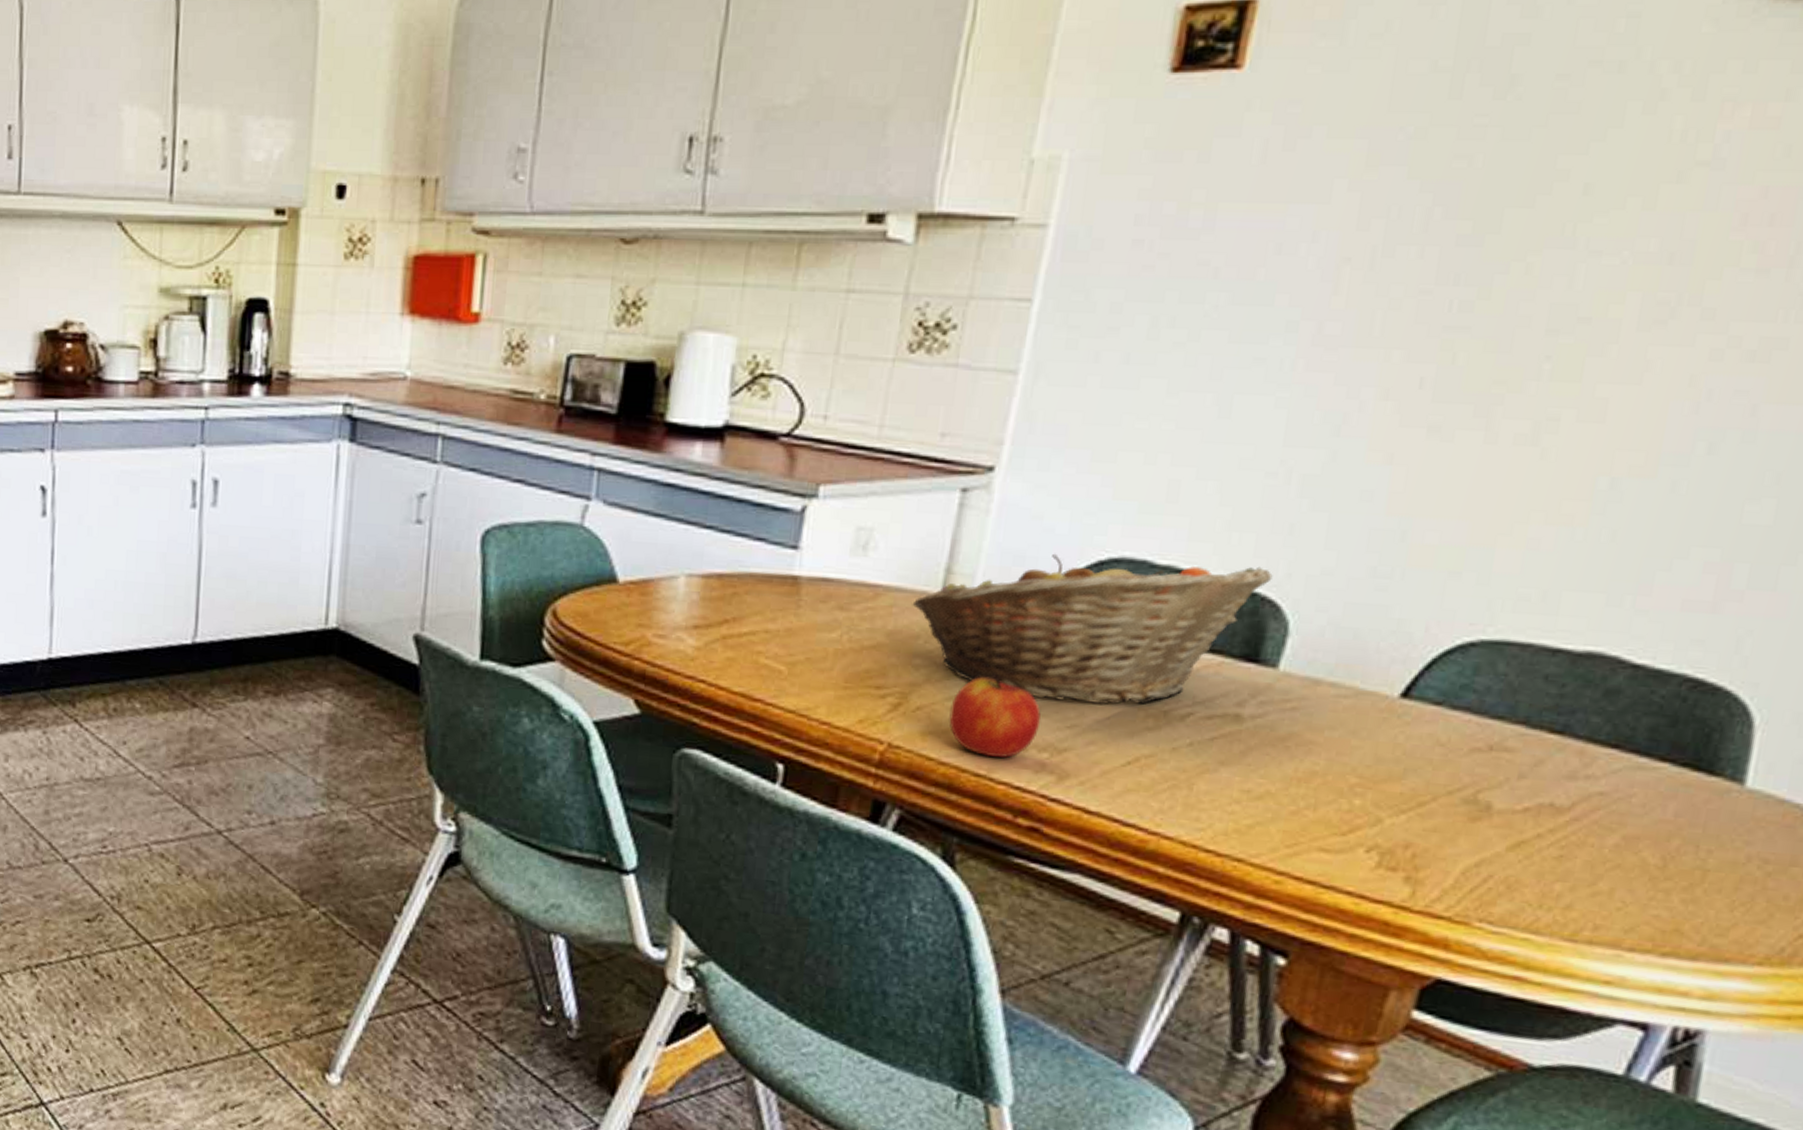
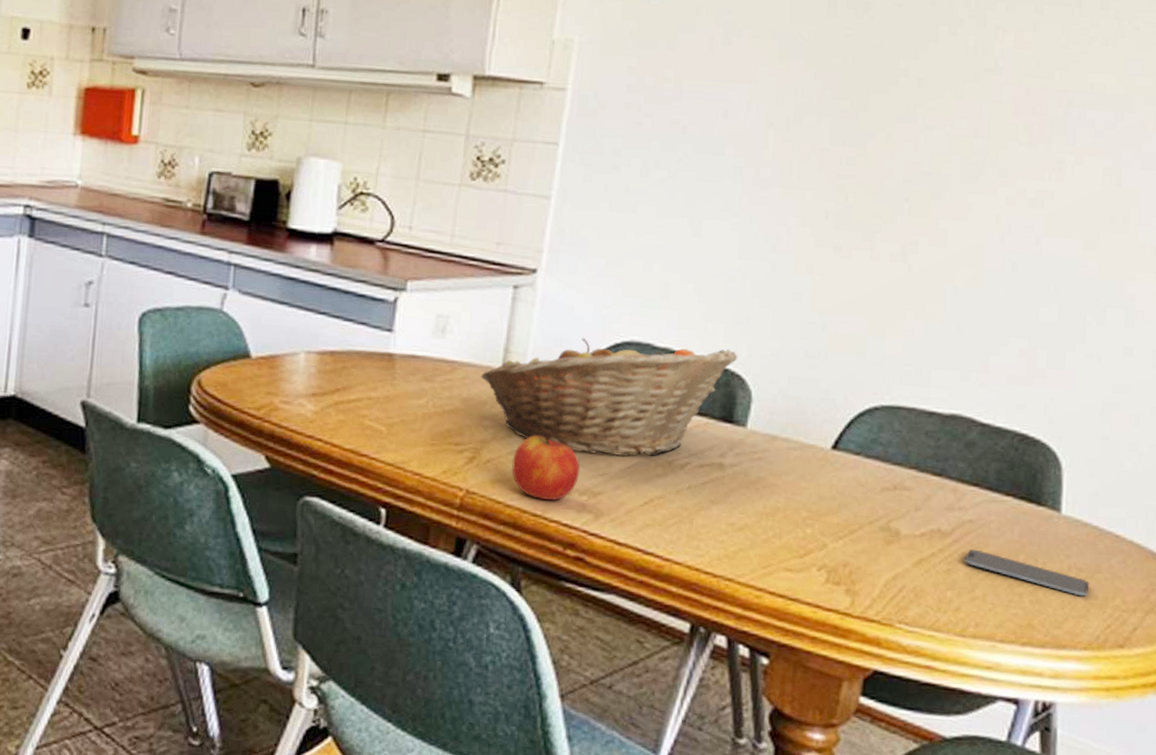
smartphone: none [1585,829,1778,897] -> present [964,549,1090,597]

